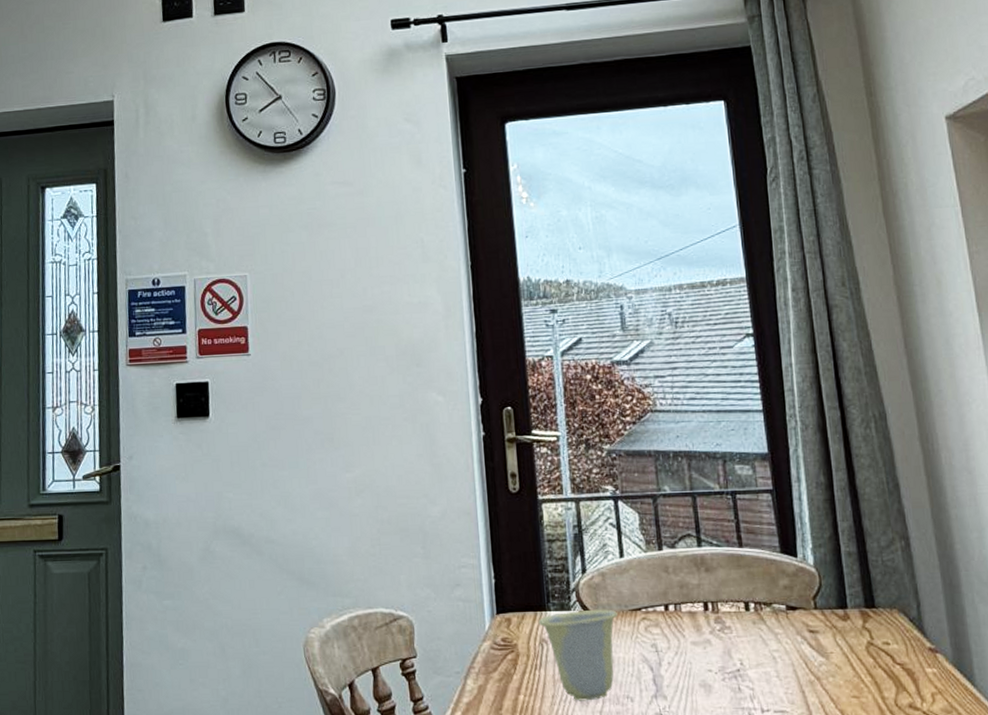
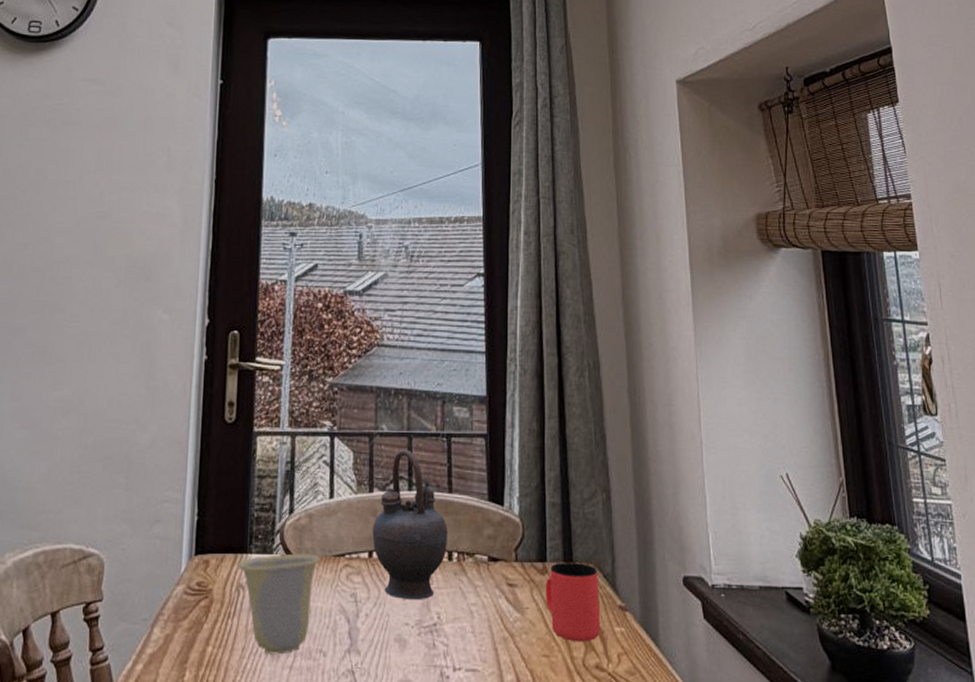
teapot: none [665,508,743,649] -> present [372,449,448,601]
cup: none [848,608,911,684] -> present [545,563,601,643]

